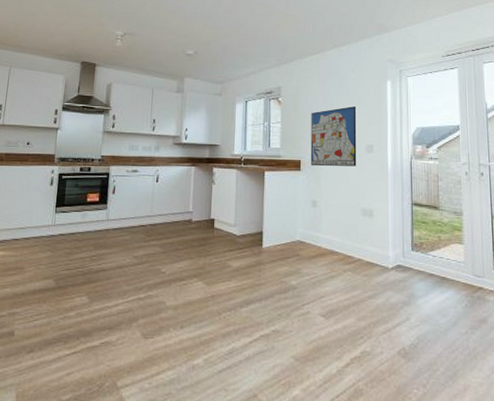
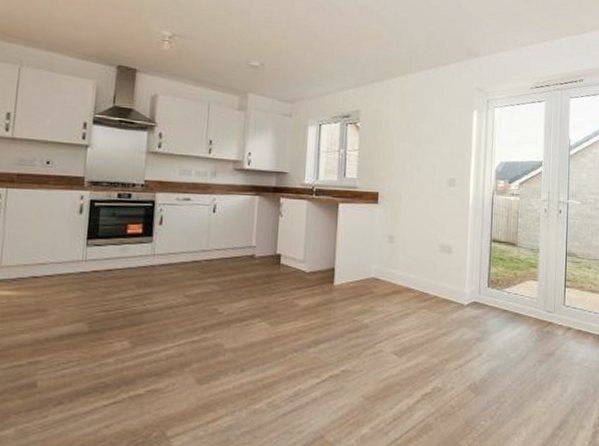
wall art: present [310,106,357,167] -> none [388,136,440,201]

